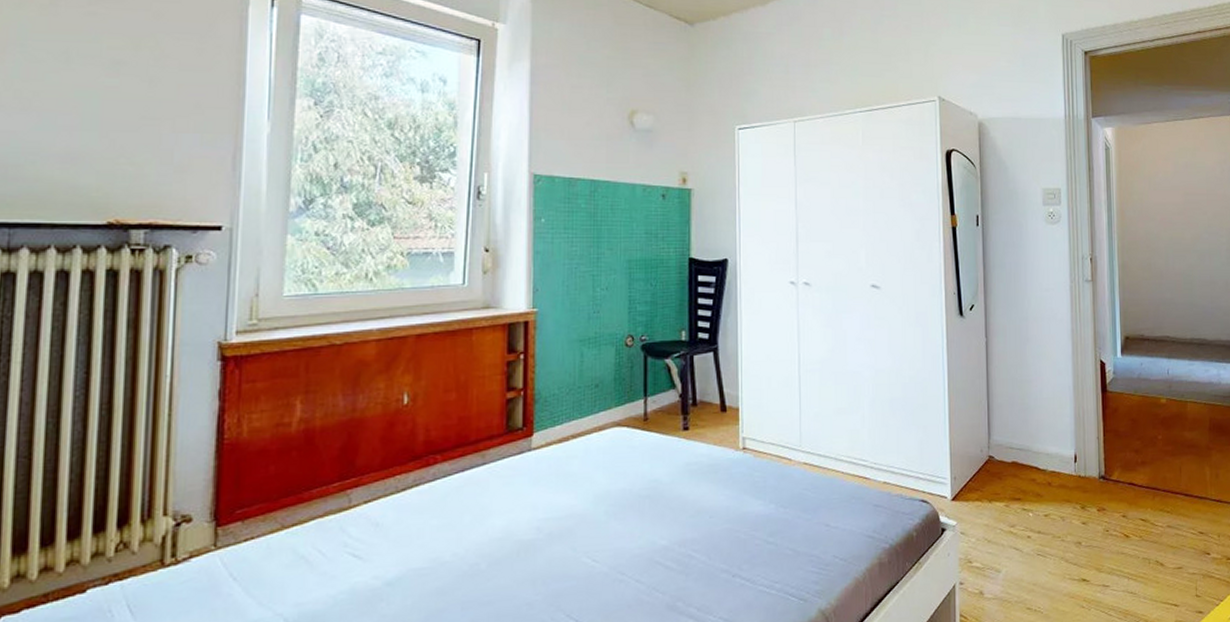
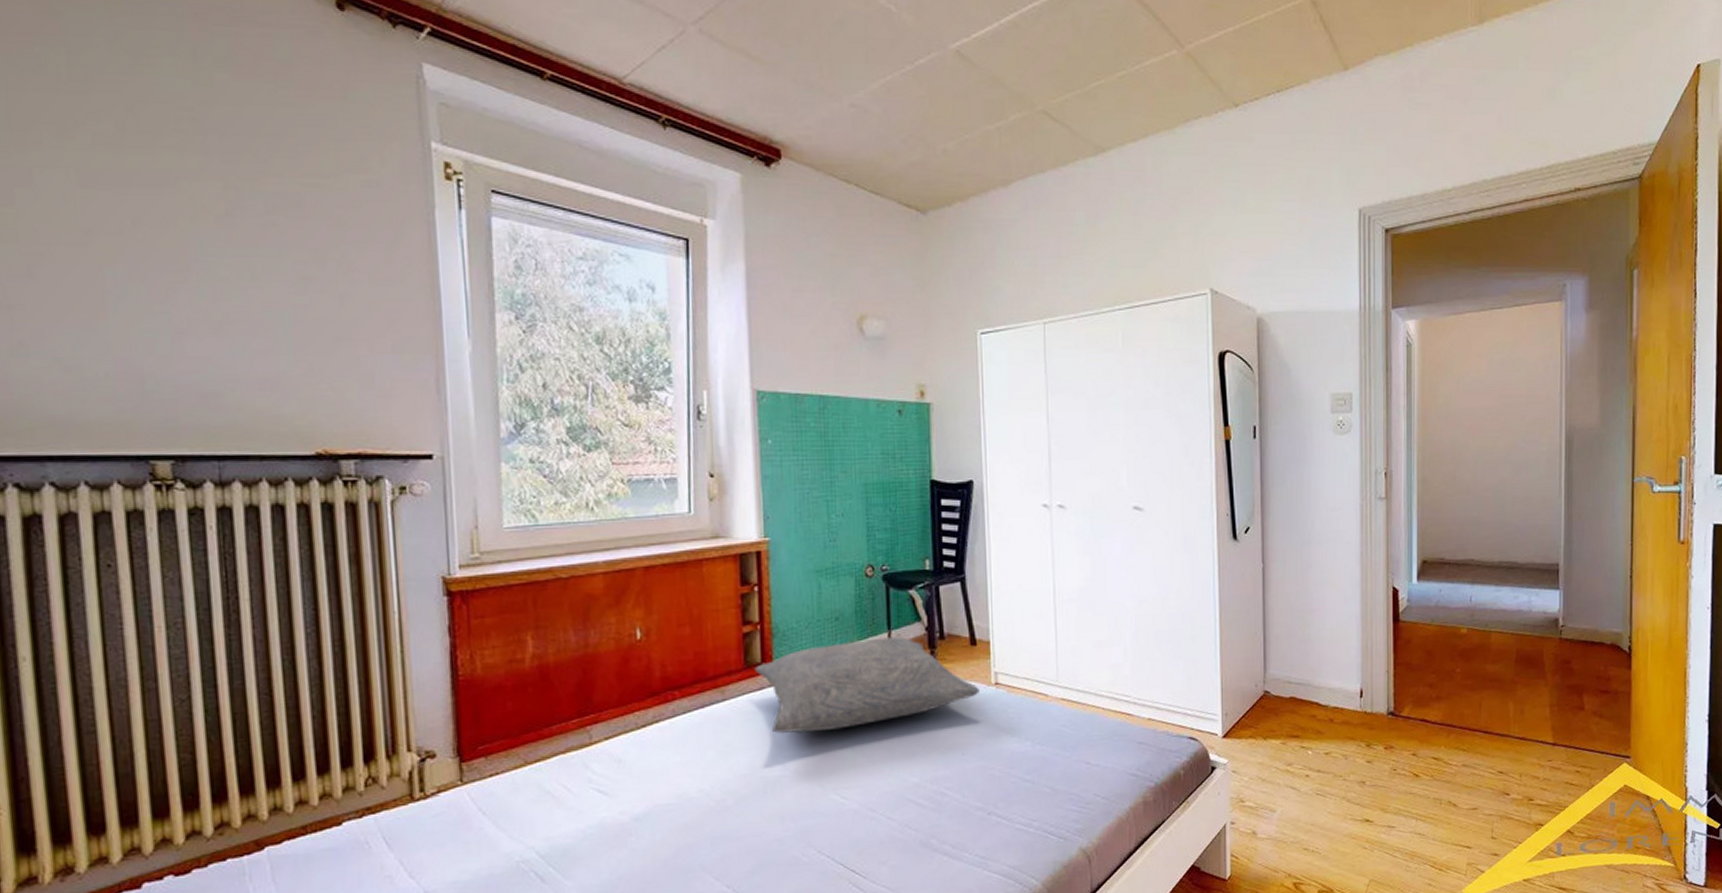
pillow: none [516,403,728,497] -> present [755,637,980,733]

